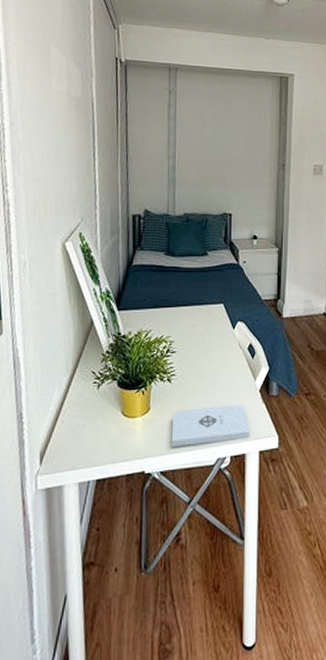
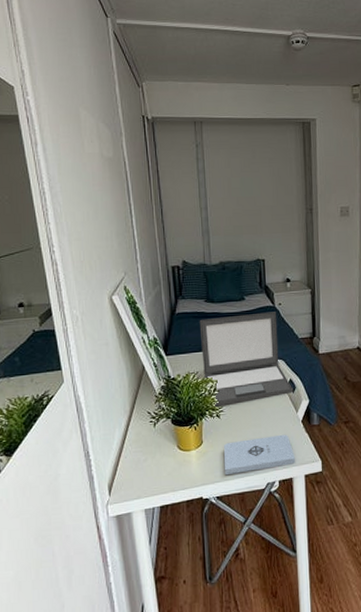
laptop: none [157,270,253,370] -> present [199,312,294,407]

